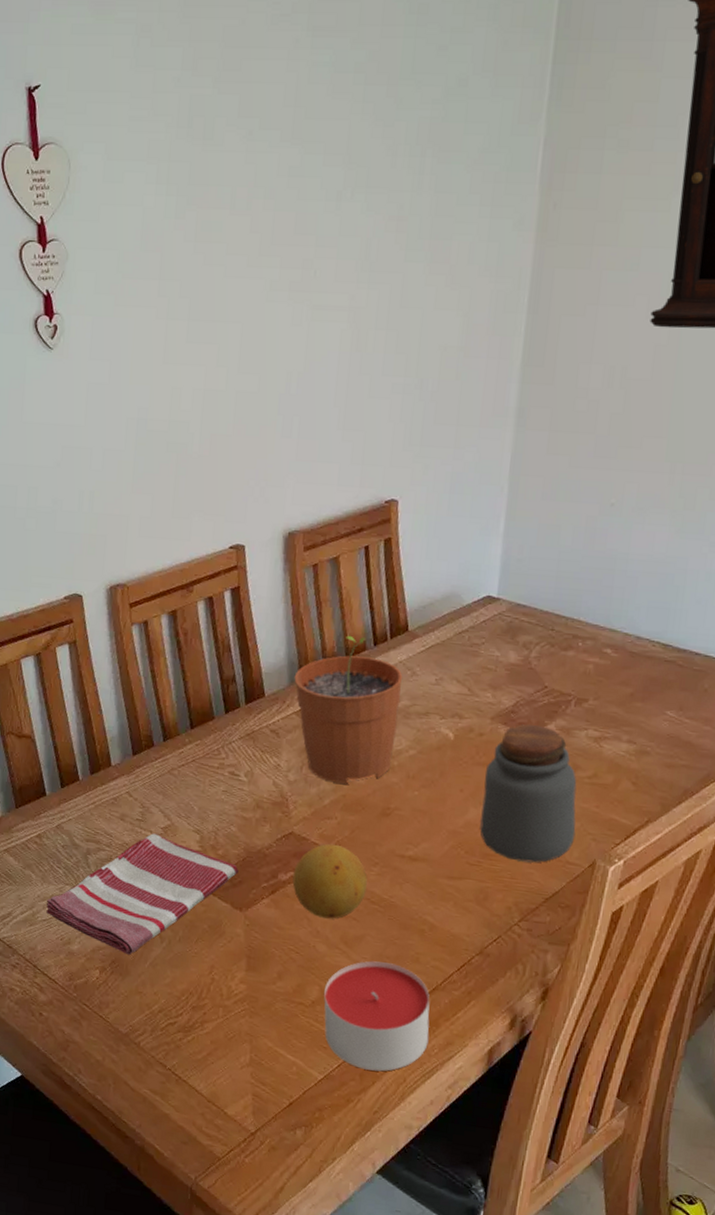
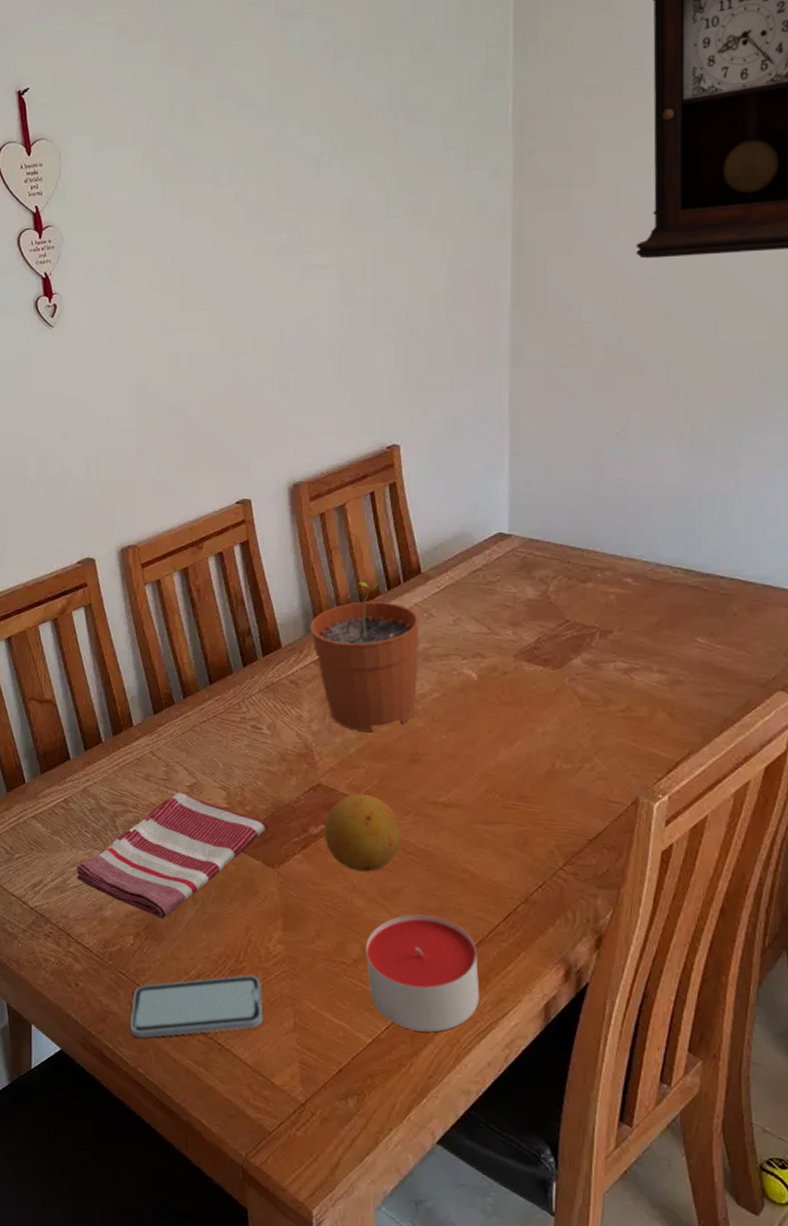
smartphone: none [91,1011,222,1068] -> present [130,975,264,1039]
jar: present [480,724,577,863] -> none [513,659,614,803]

